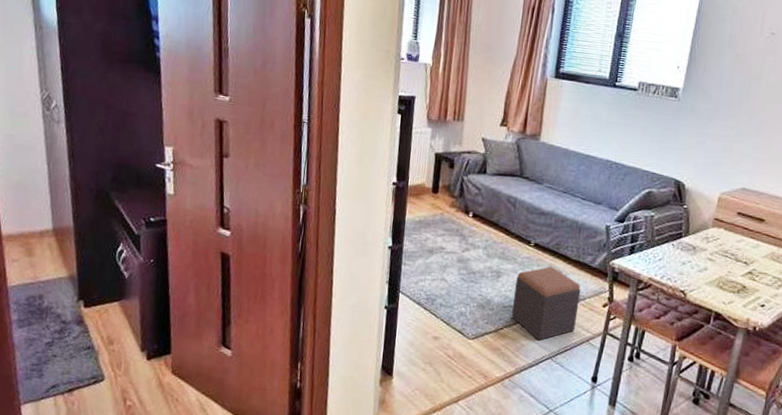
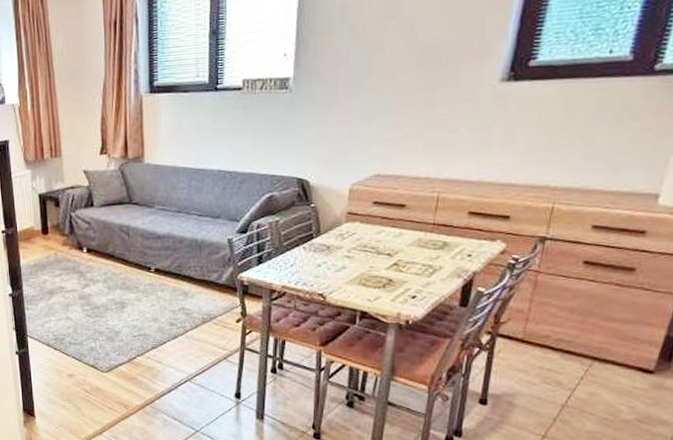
footstool: present [512,266,581,341] -> none [142,290,211,365]

